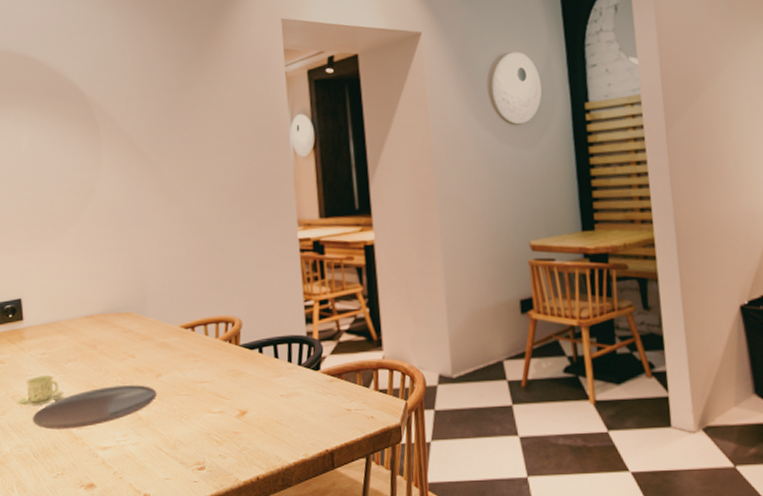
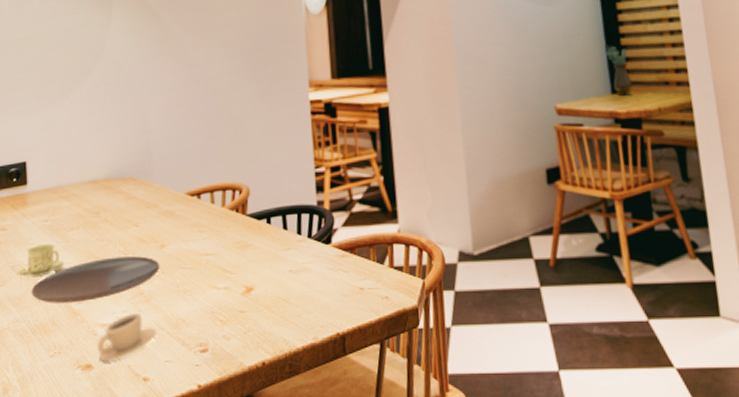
cup: none [98,436,156,481] -> present [96,312,156,362]
vase: none [576,185,602,233] -> present [604,44,633,96]

